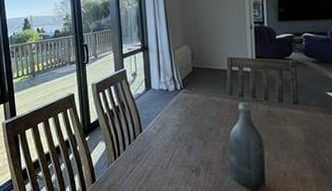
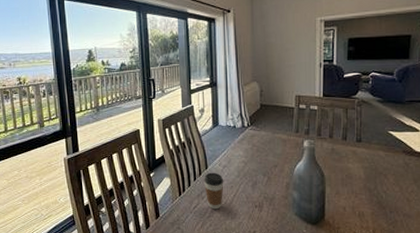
coffee cup: none [139,136,159,174] -> present [204,172,224,210]

